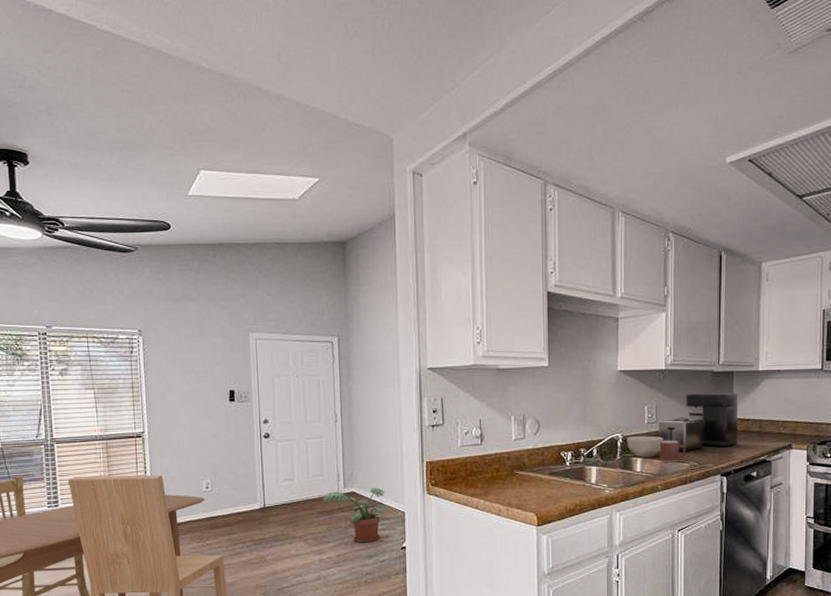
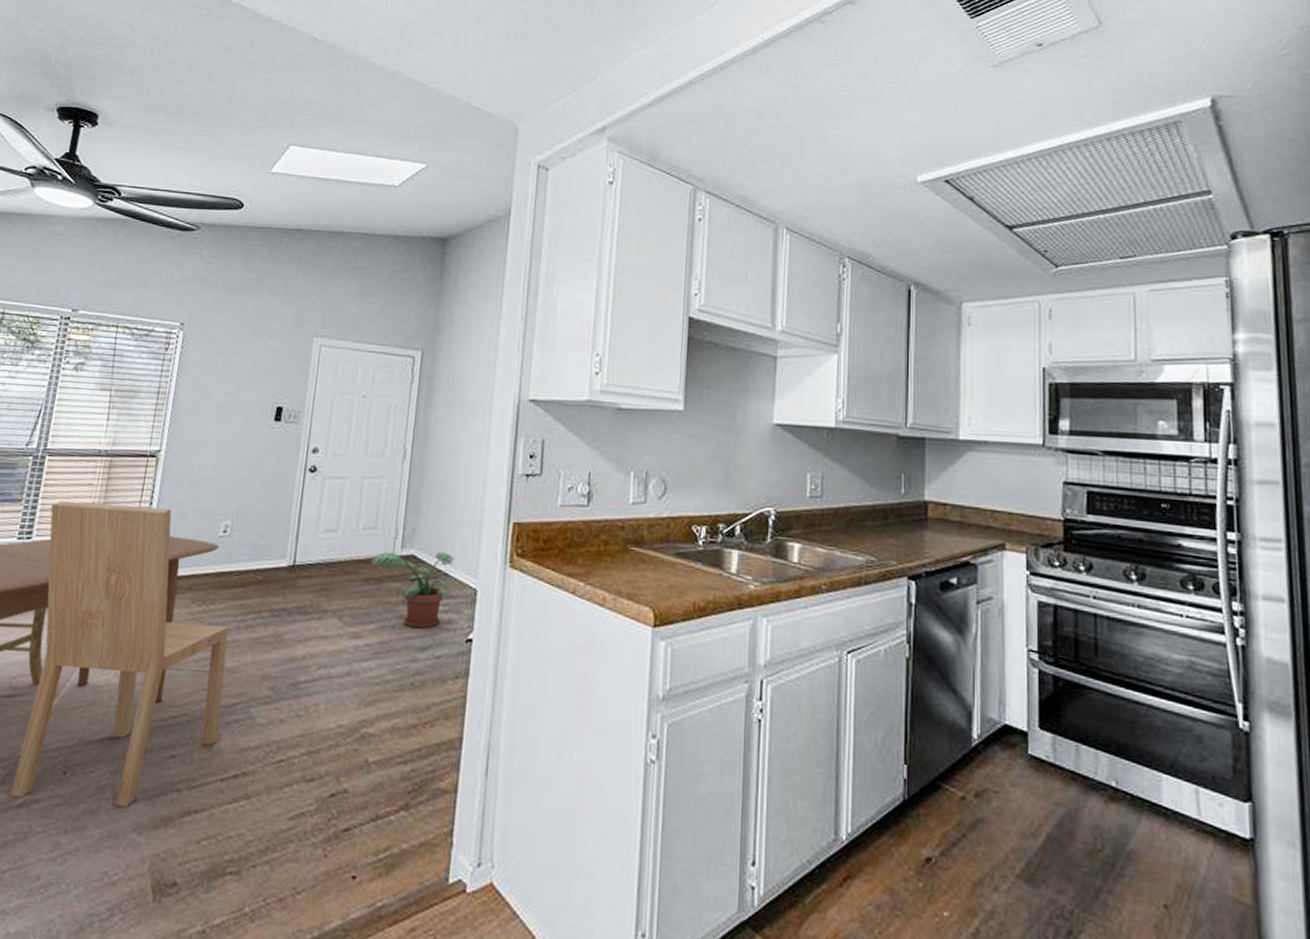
bowl: present [627,435,664,458] -> none [781,512,831,544]
toaster: present [658,418,705,452] -> none [823,493,886,541]
mug: present [659,441,686,463] -> none [824,523,861,555]
coffee maker: present [679,393,738,448] -> none [852,462,932,540]

